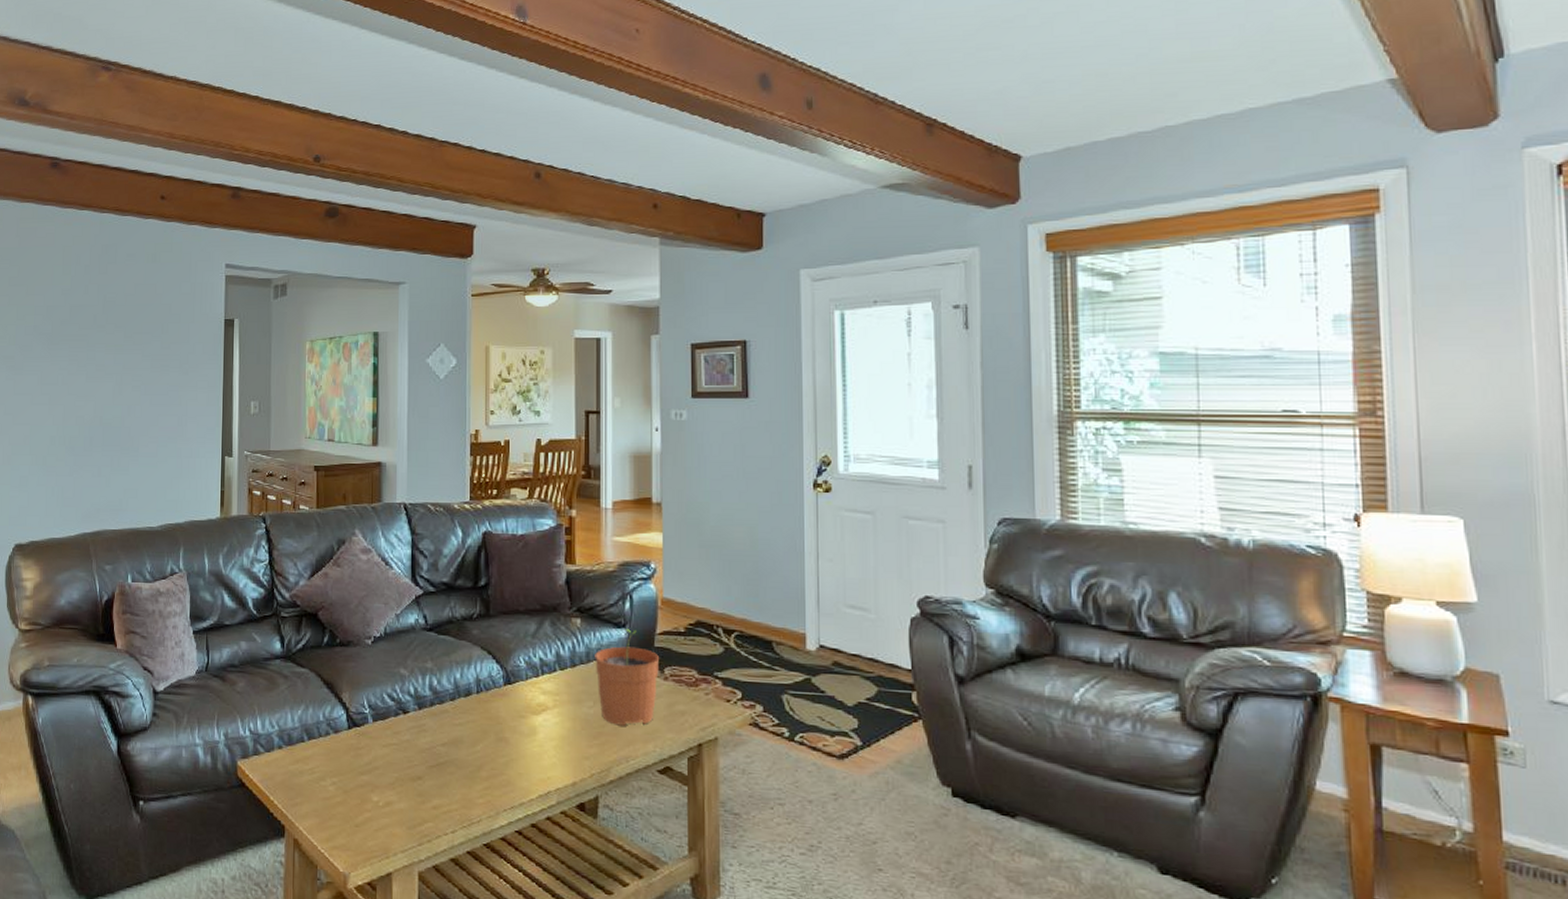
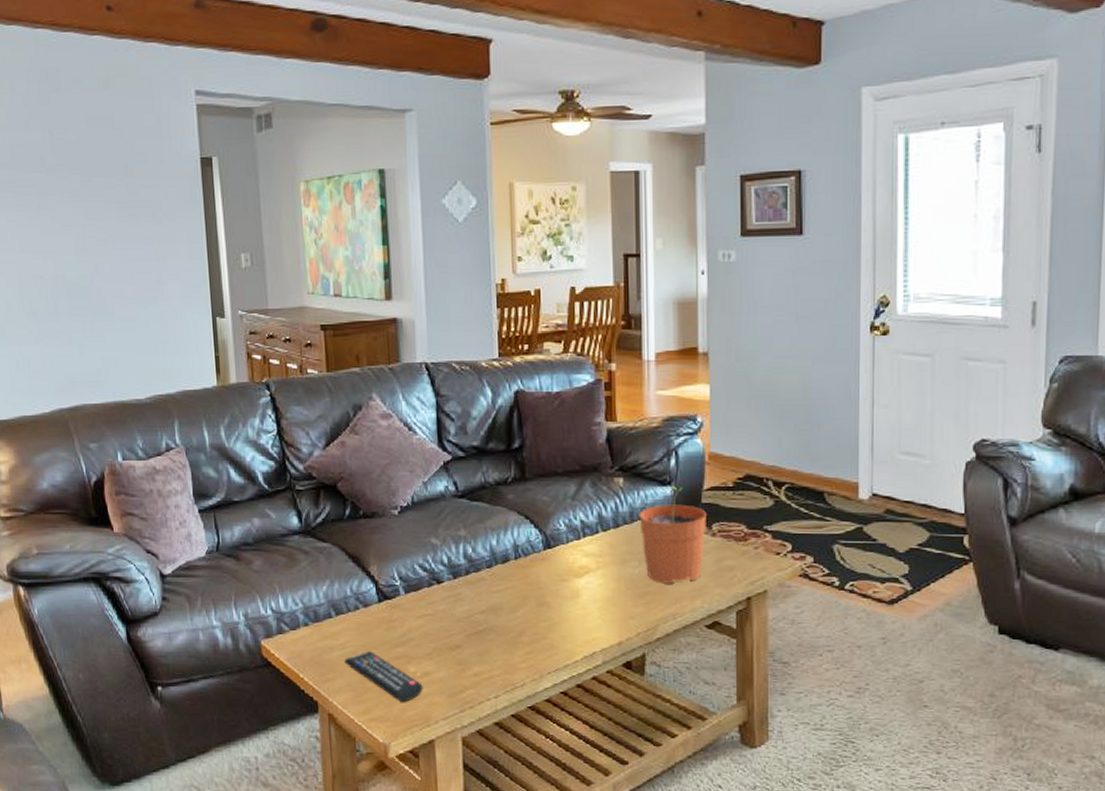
remote control: none [312,777,384,831] -> present [344,651,423,702]

